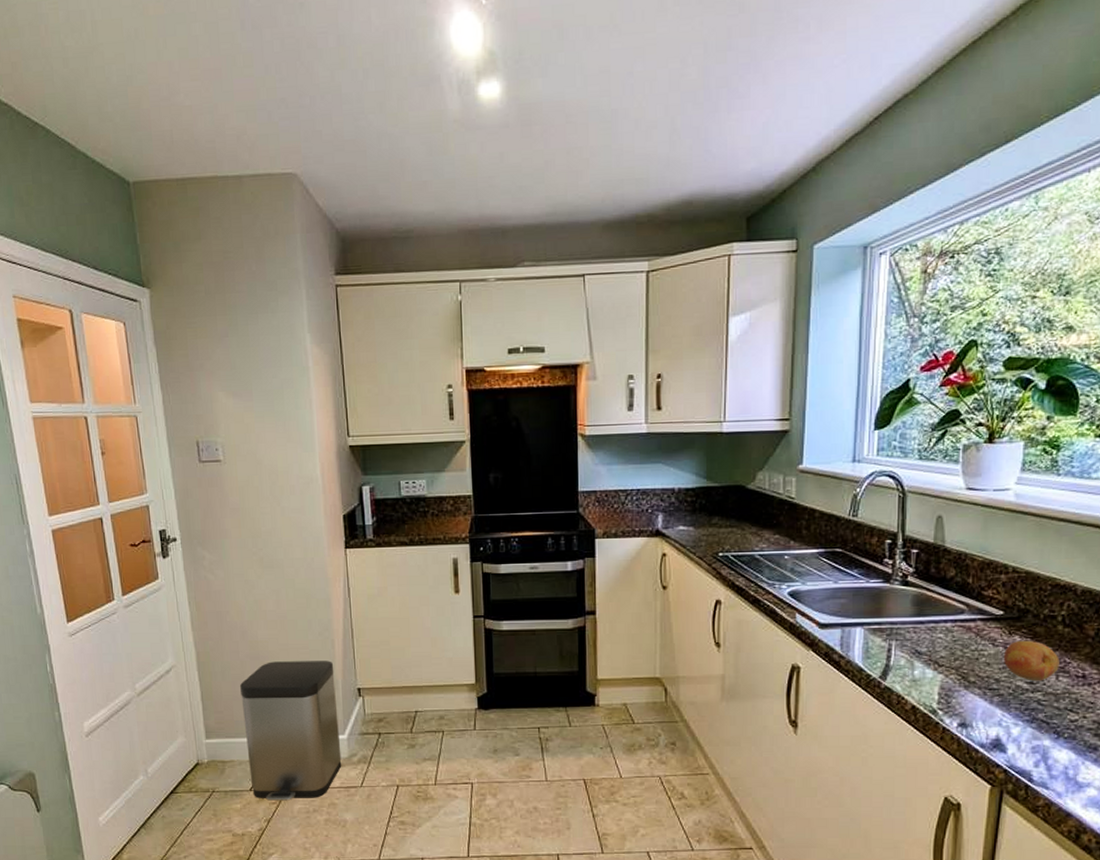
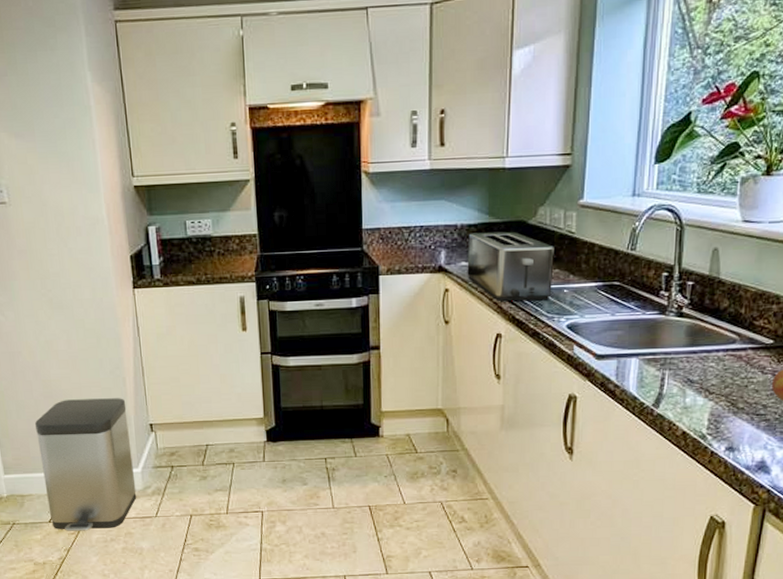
toaster: none [685,496,774,568] -> present [467,231,554,302]

